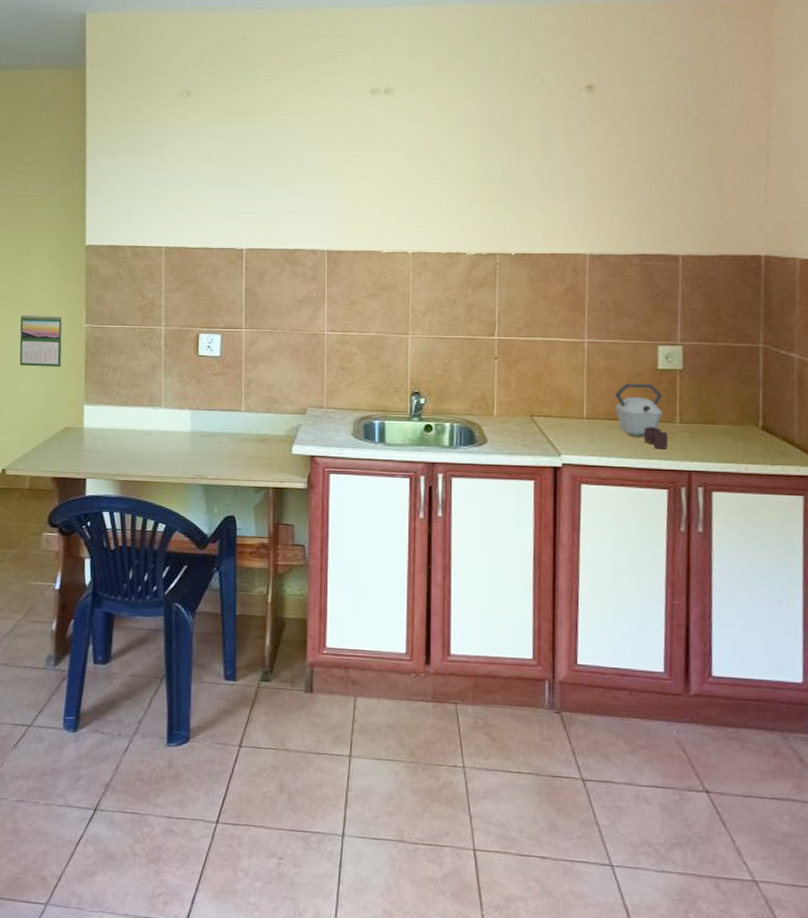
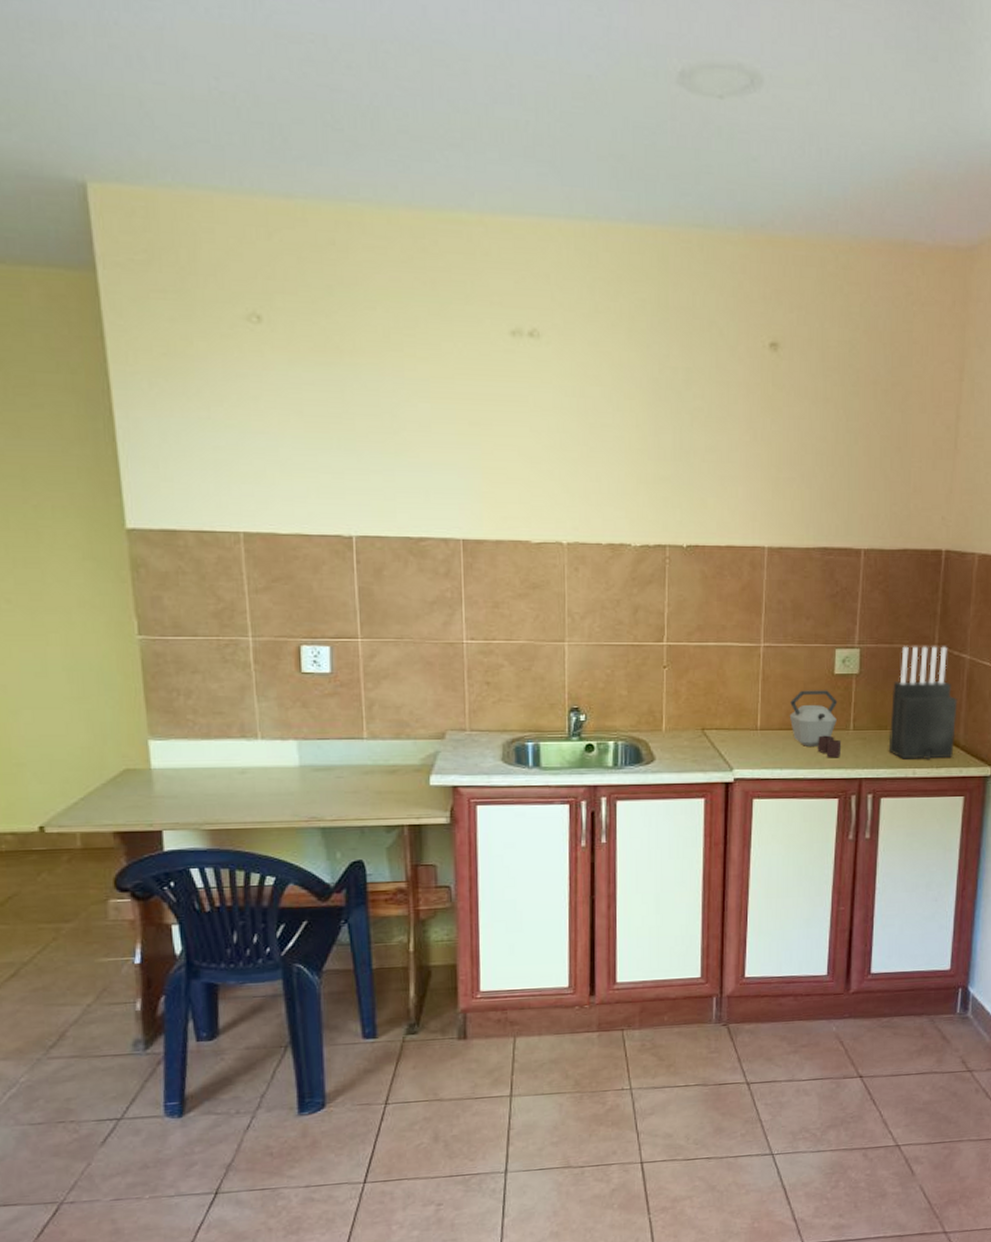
calendar: present [19,314,63,368] -> none [38,623,110,694]
knife block: none [717,344,790,457] -> present [888,646,958,760]

